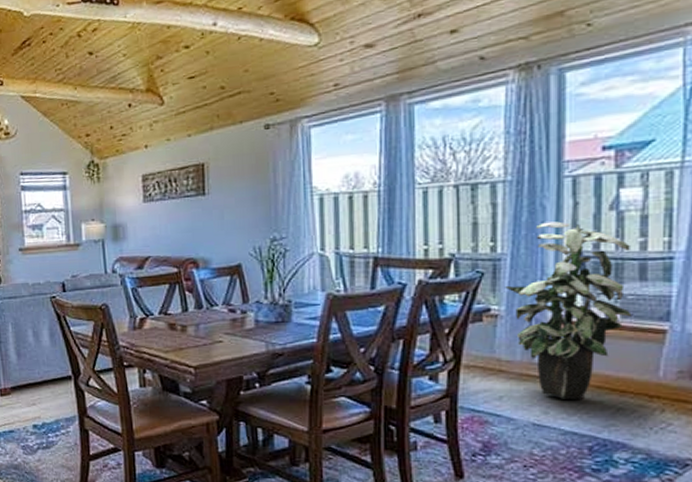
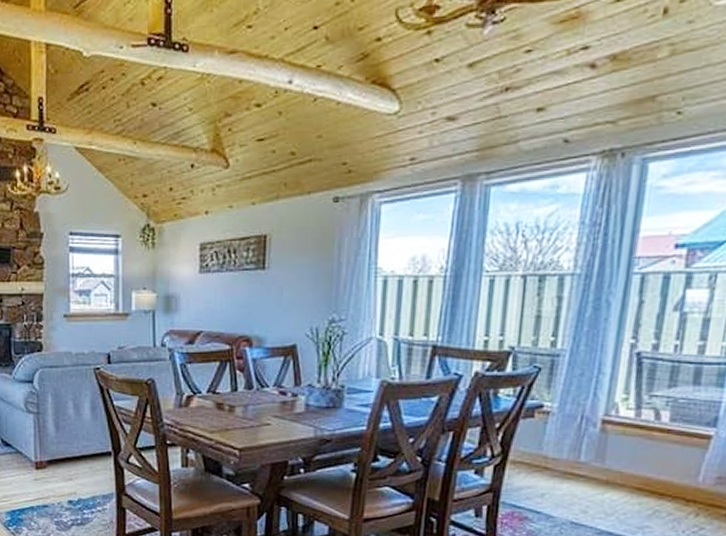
indoor plant: present [505,221,632,400] -> none [560,319,689,501]

